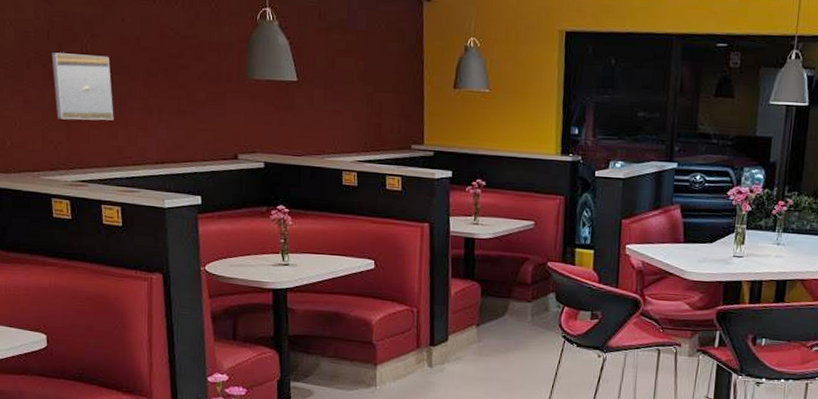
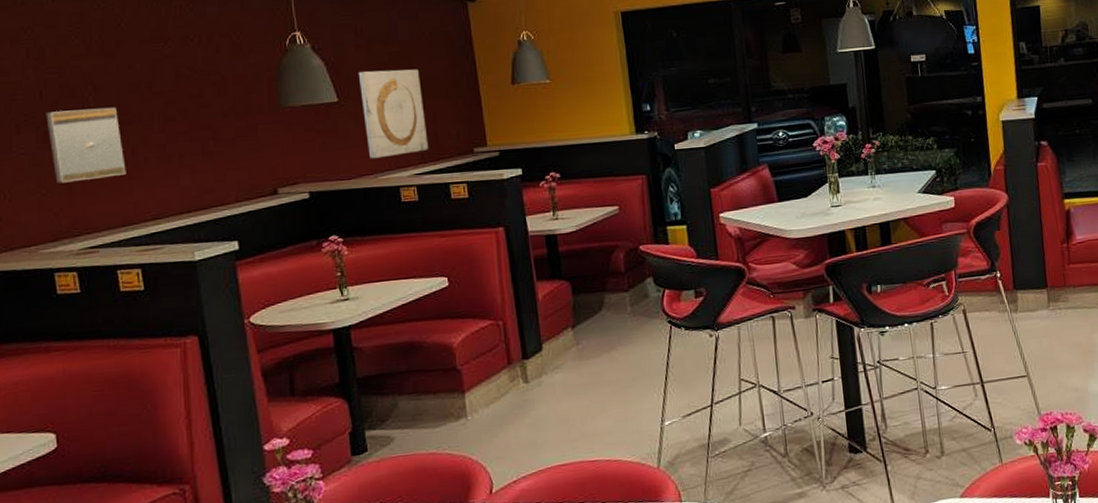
wall art: none [317,56,372,141] -> present [359,69,429,159]

